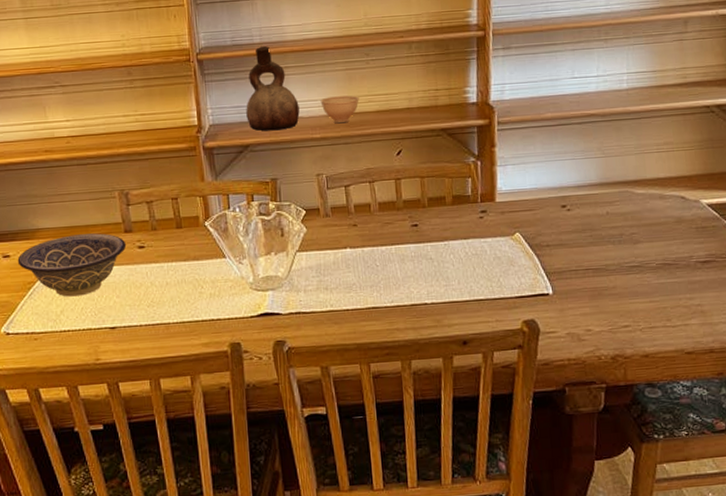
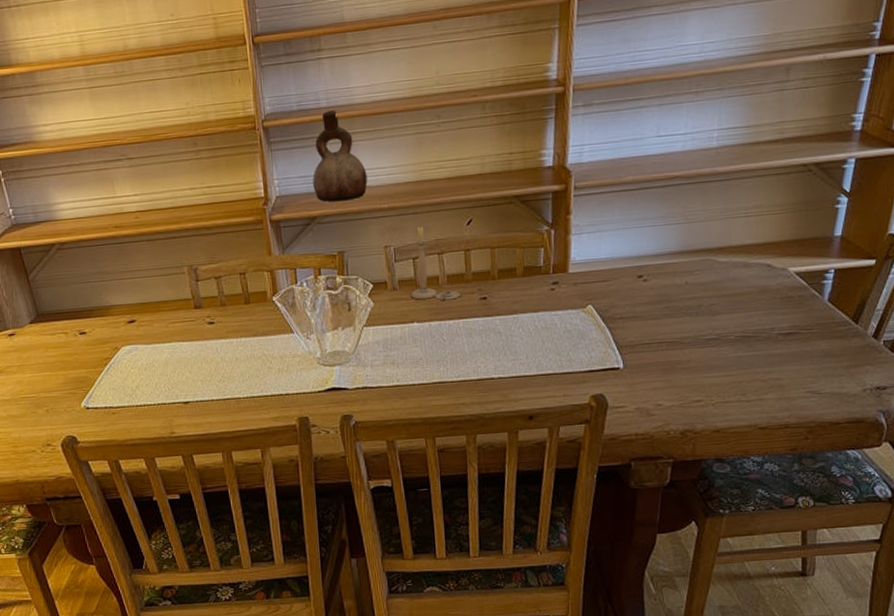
decorative bowl: present [17,233,127,297] -> none [93,309,197,373]
bowl: present [320,95,359,124] -> none [389,161,429,192]
candlestick: none [343,155,393,228] -> present [411,226,462,302]

